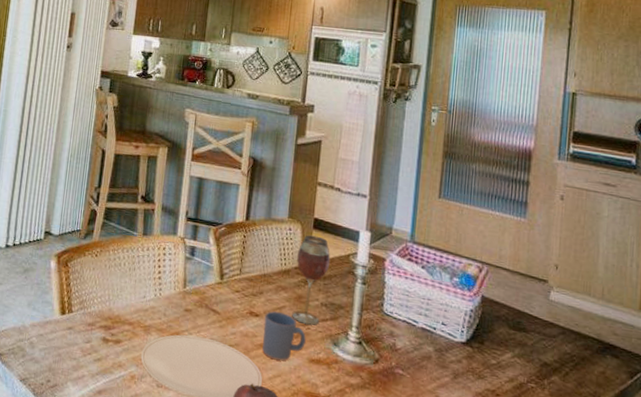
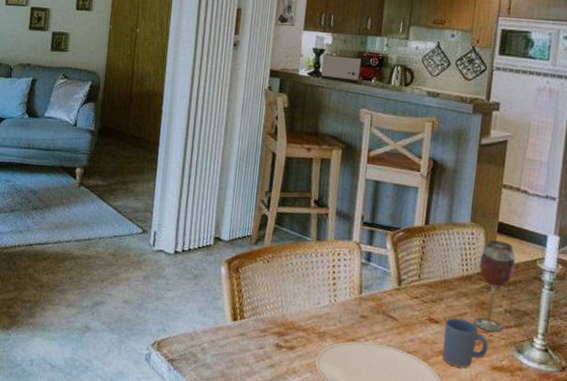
toaster: none [148,56,188,86] -> present [321,53,363,84]

